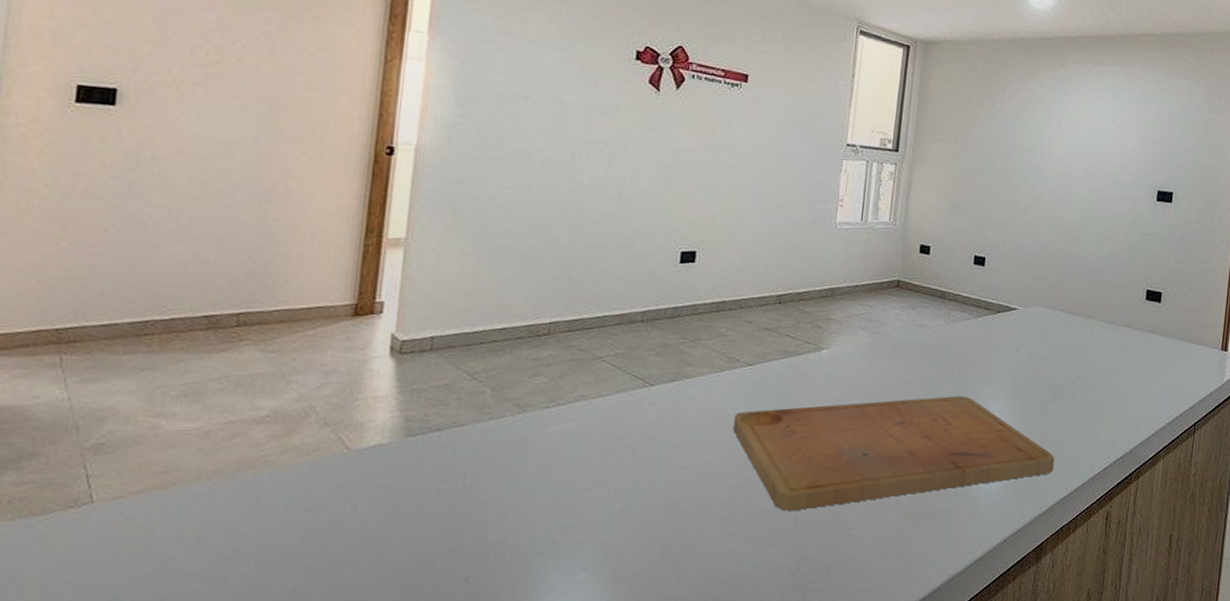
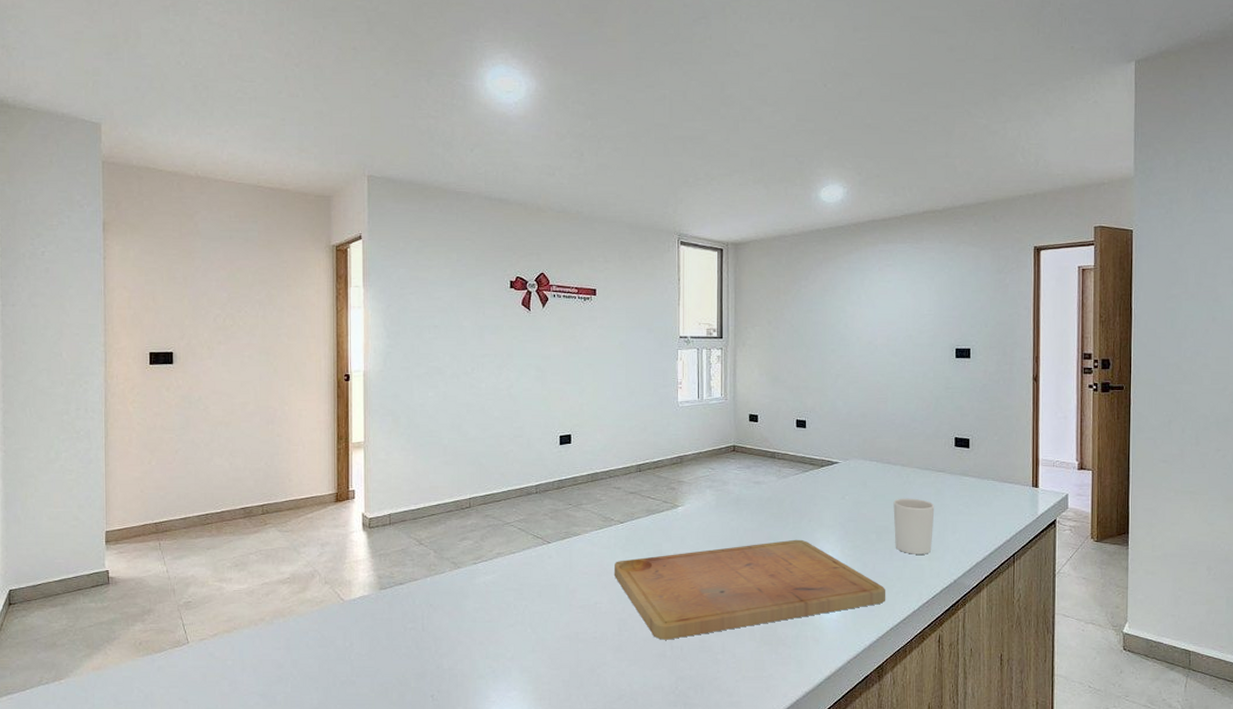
mug: none [1070,354,1118,420] -> present [893,498,935,554]

